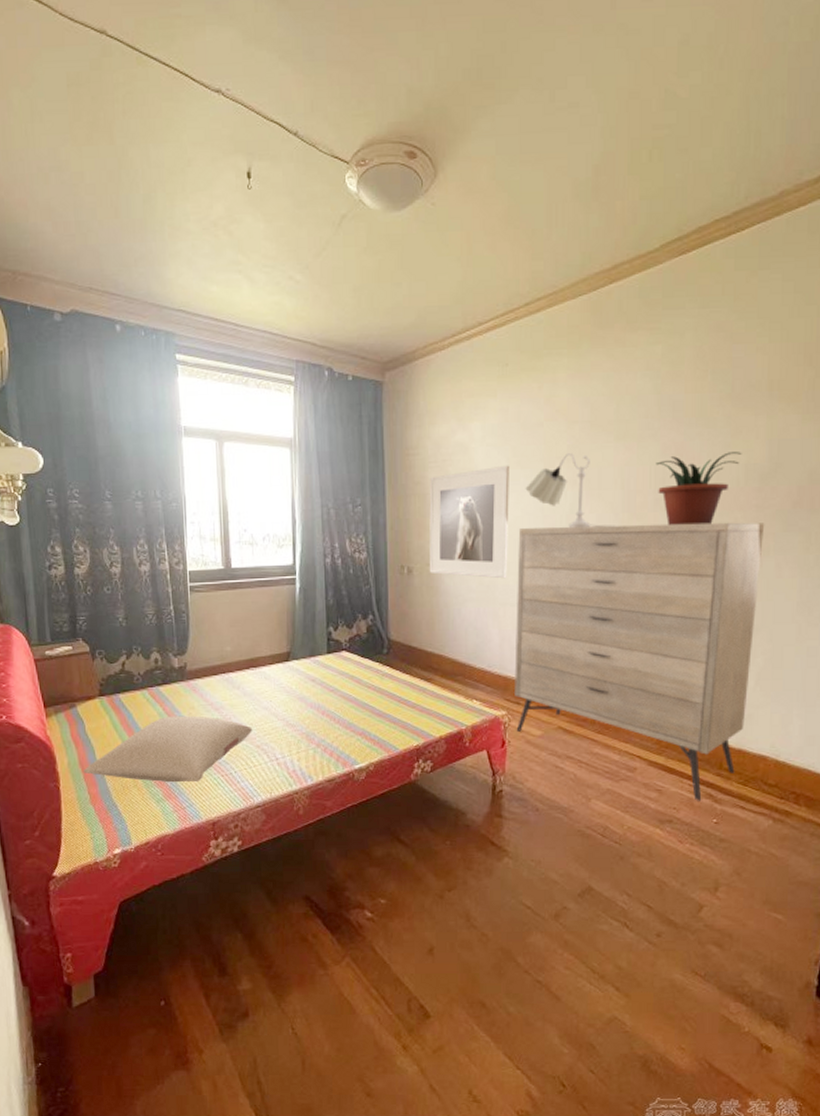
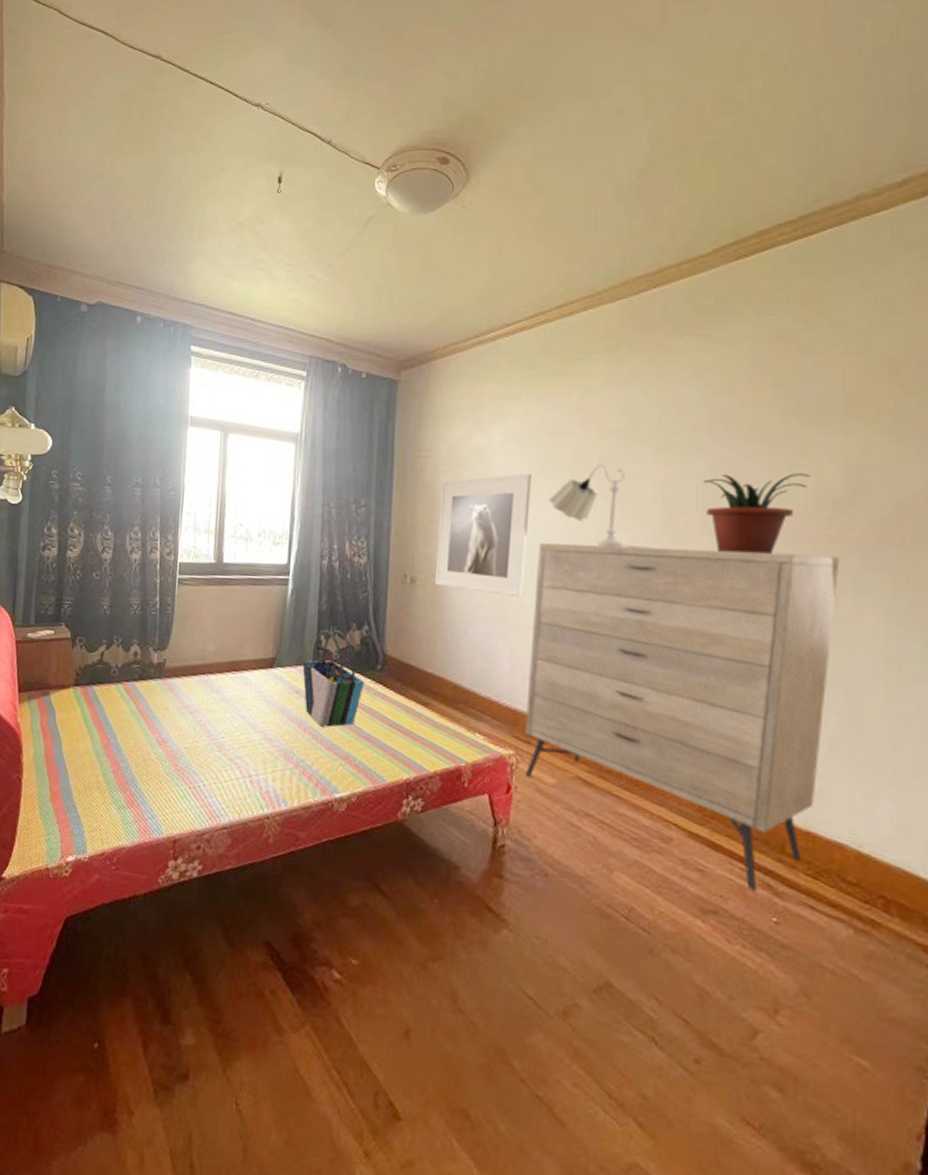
pillow: present [83,715,253,783] -> none [47,714,228,792]
tote bag: none [316,622,373,709] -> present [302,629,364,727]

